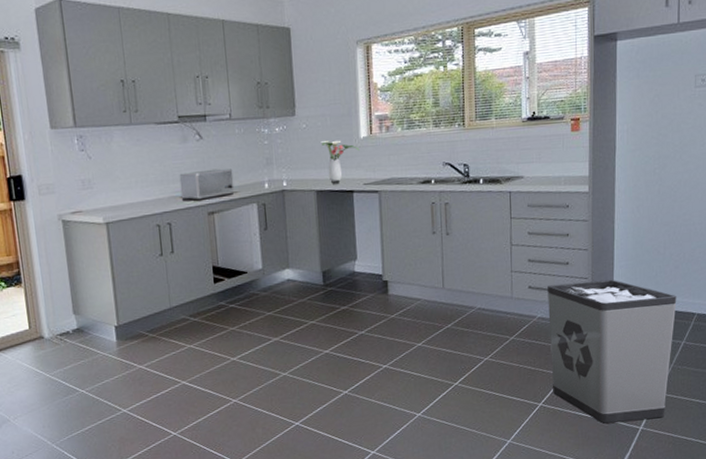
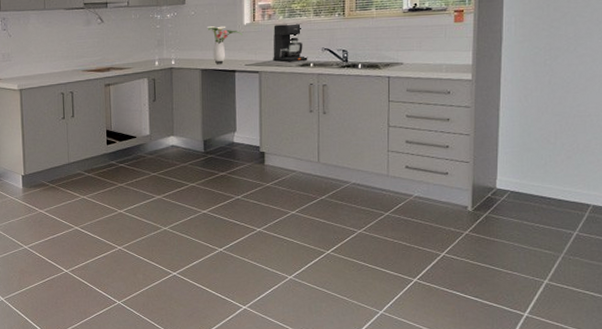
toaster: present [179,168,235,202] -> none [82,47,129,75]
coffee maker: none [392,135,429,180] -> present [273,23,308,63]
recycling bin: present [547,279,677,424] -> none [426,165,569,307]

